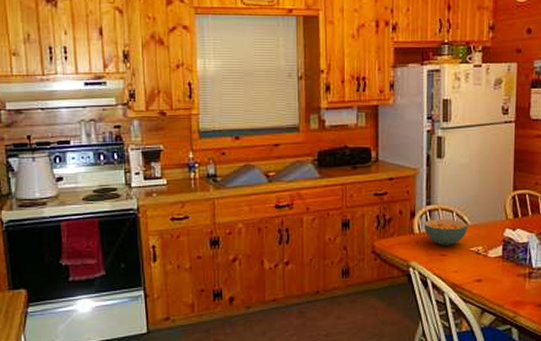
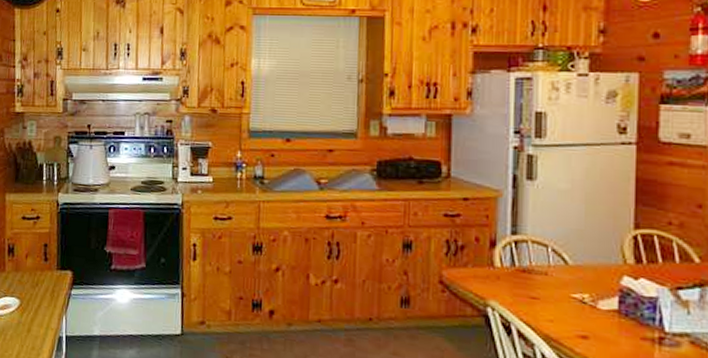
cereal bowl: present [424,219,468,246] -> none [507,252,569,288]

